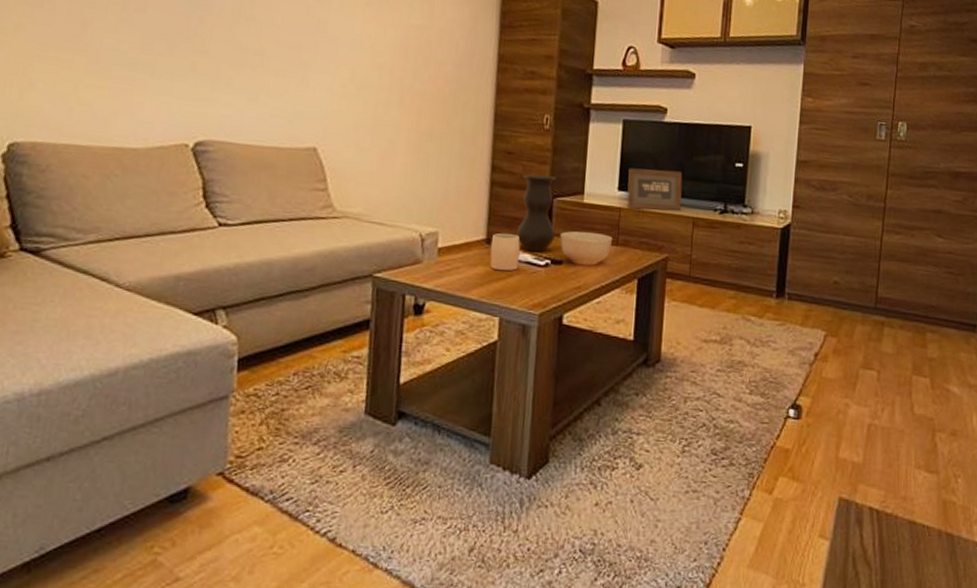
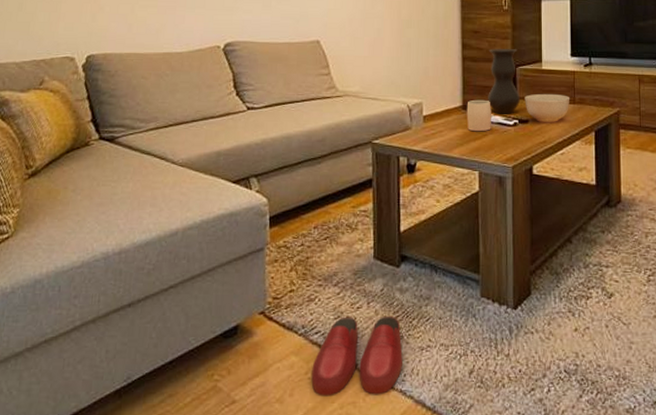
slippers: none [277,481,392,575] -> present [311,315,403,397]
picture frame: present [627,168,683,212] -> none [579,36,628,72]

